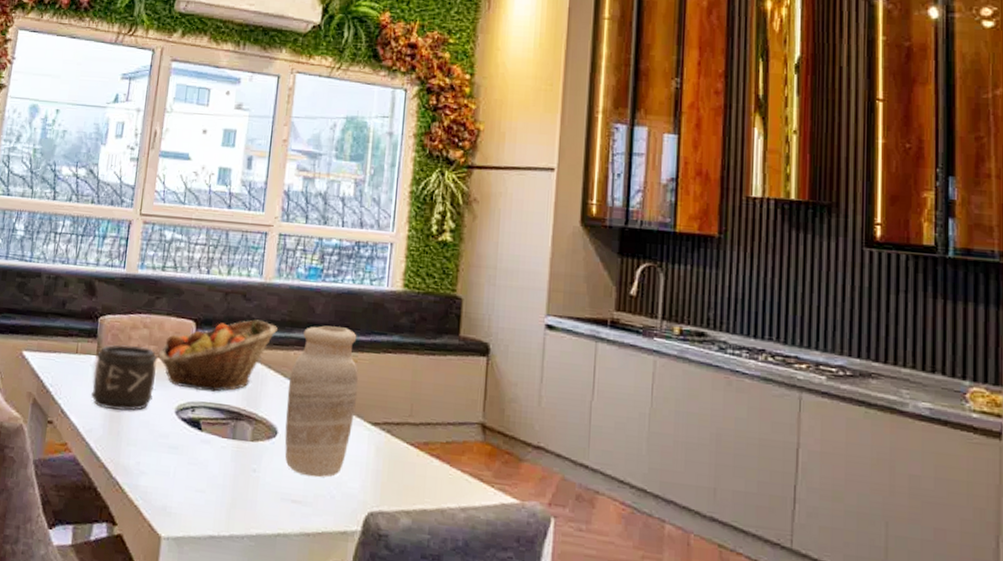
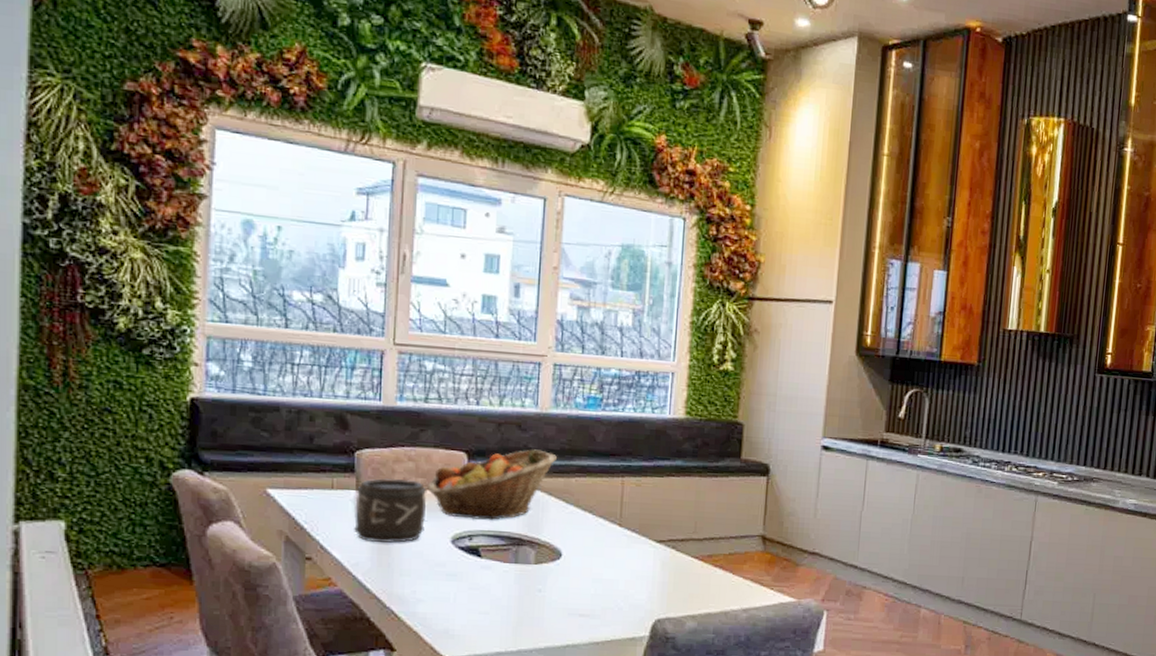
vase: present [284,325,359,478] -> none [569,453,643,593]

